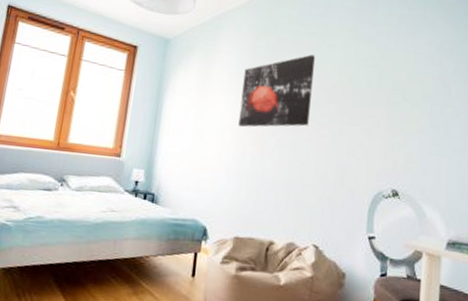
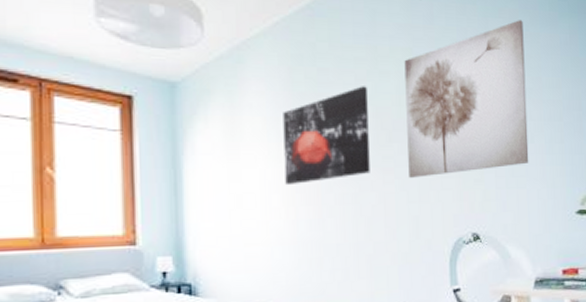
wall art: none [341,11,459,136] -> present [404,20,529,178]

